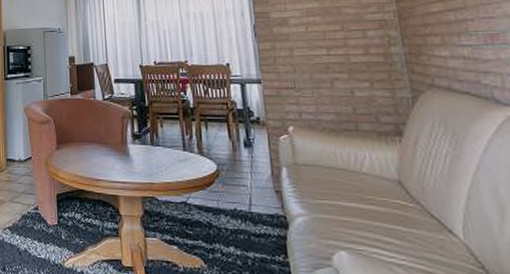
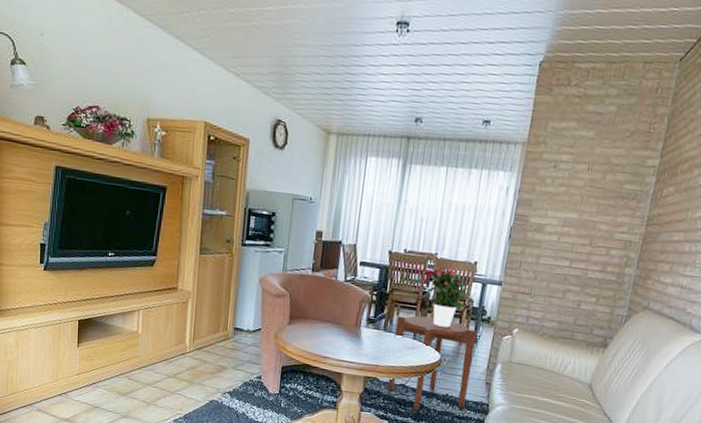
side table: none [162,125,259,232] -> present [387,315,477,411]
potted flower: none [179,72,232,134] -> present [423,265,470,328]

